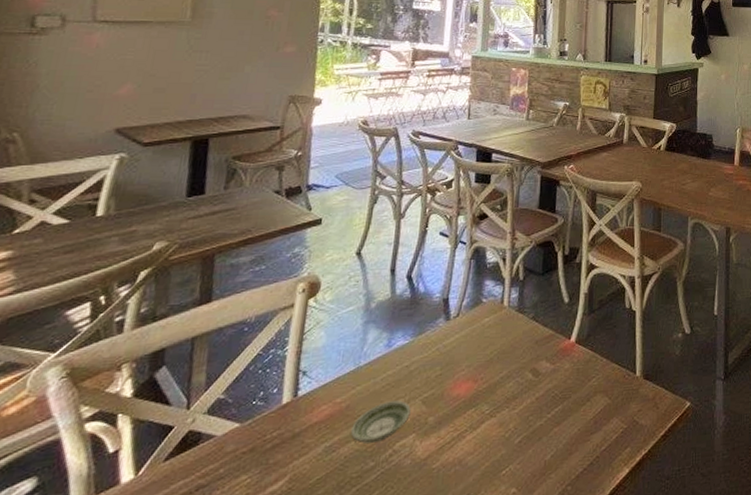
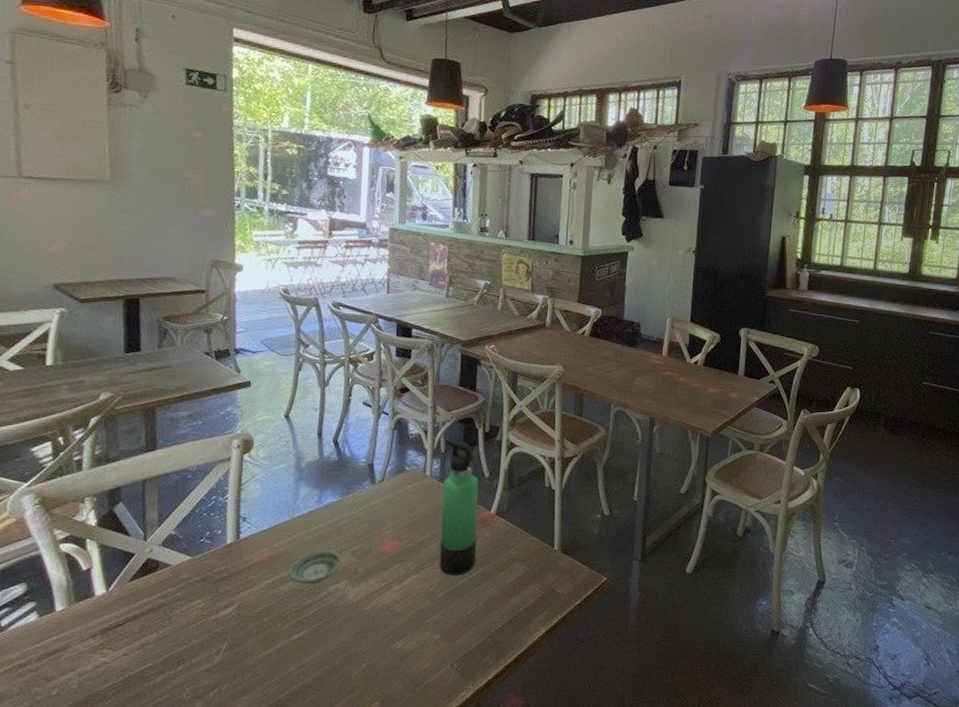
thermos bottle: none [516,267,558,417] -> present [439,442,479,576]

